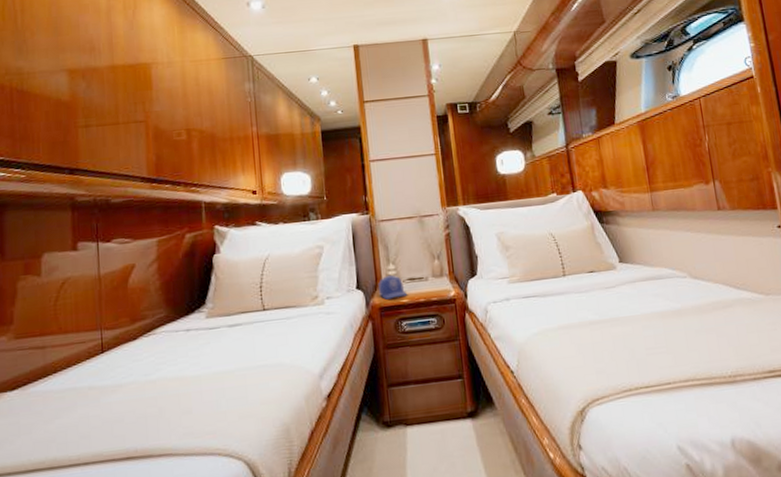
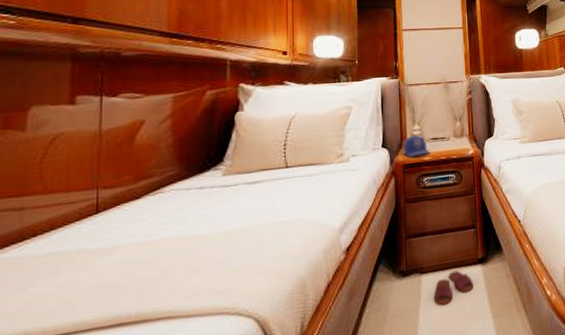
slippers: none [420,424,464,462] -> present [433,270,473,306]

